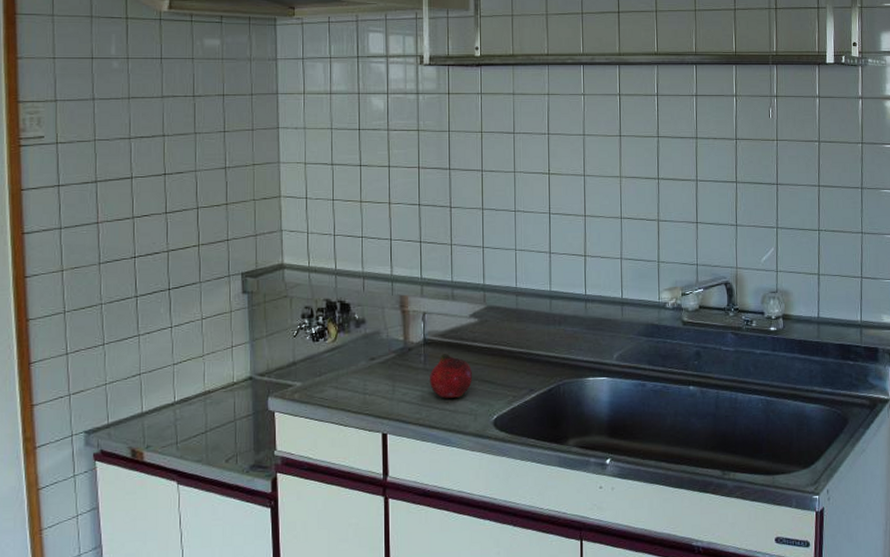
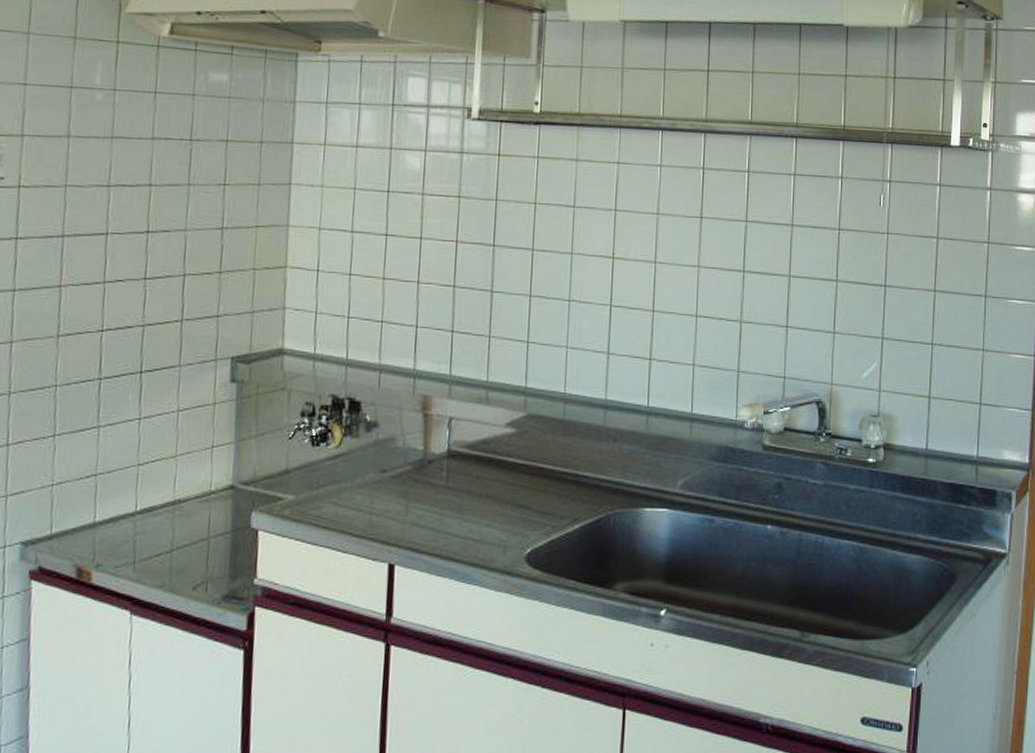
fruit: present [430,354,473,398] -> none [451,470,505,524]

